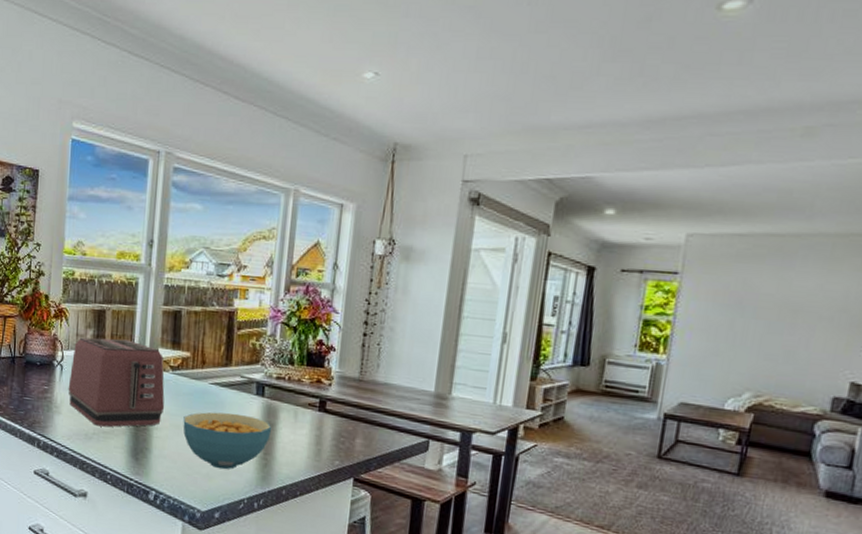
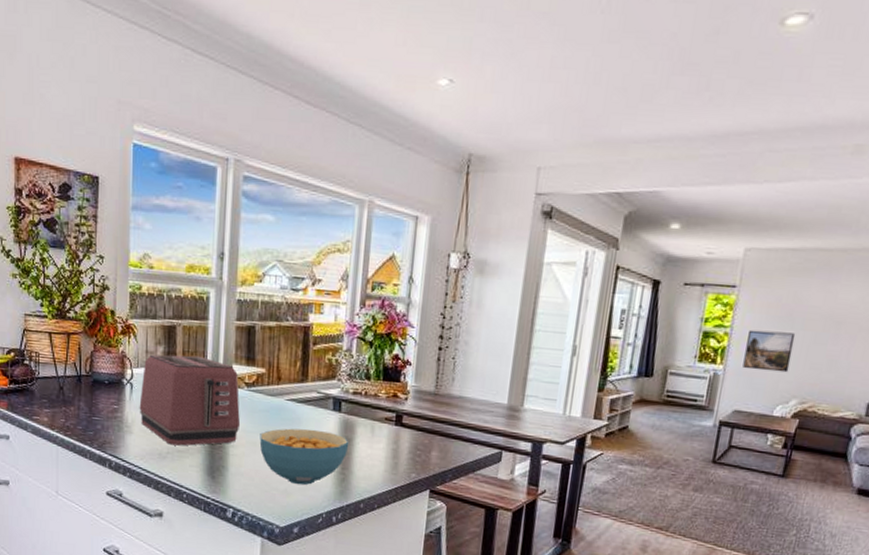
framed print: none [688,318,747,364] -> present [743,329,796,373]

